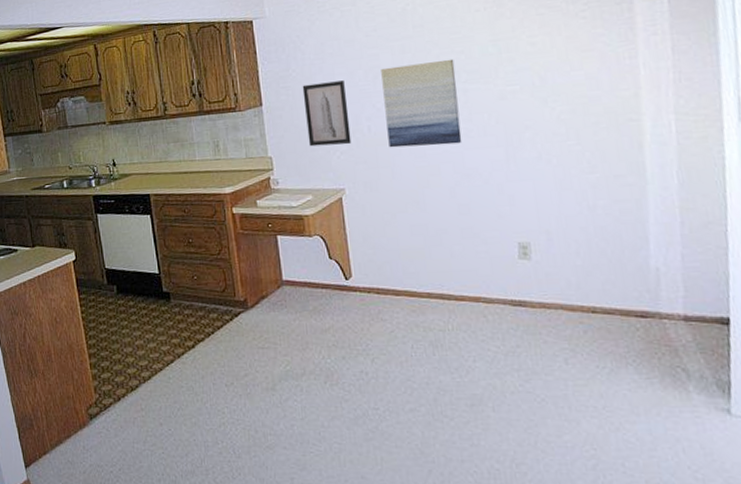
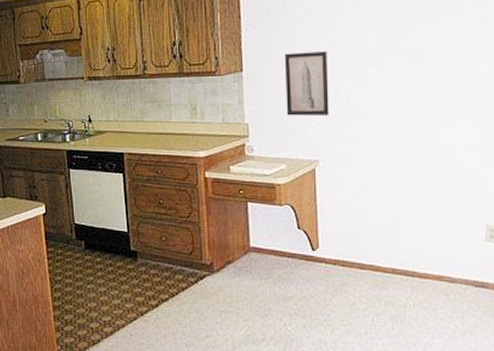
wall art: present [381,59,462,148] -> none [365,37,440,123]

